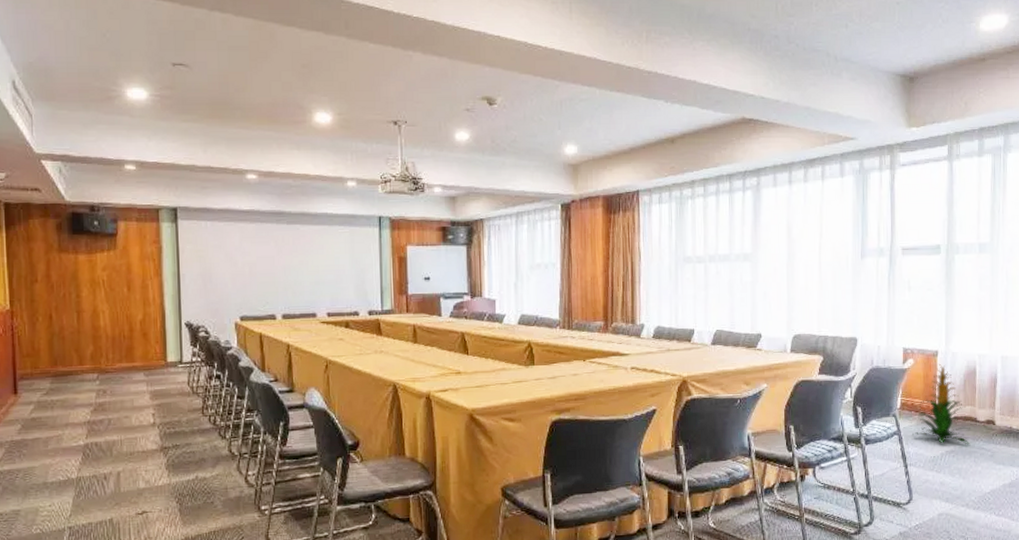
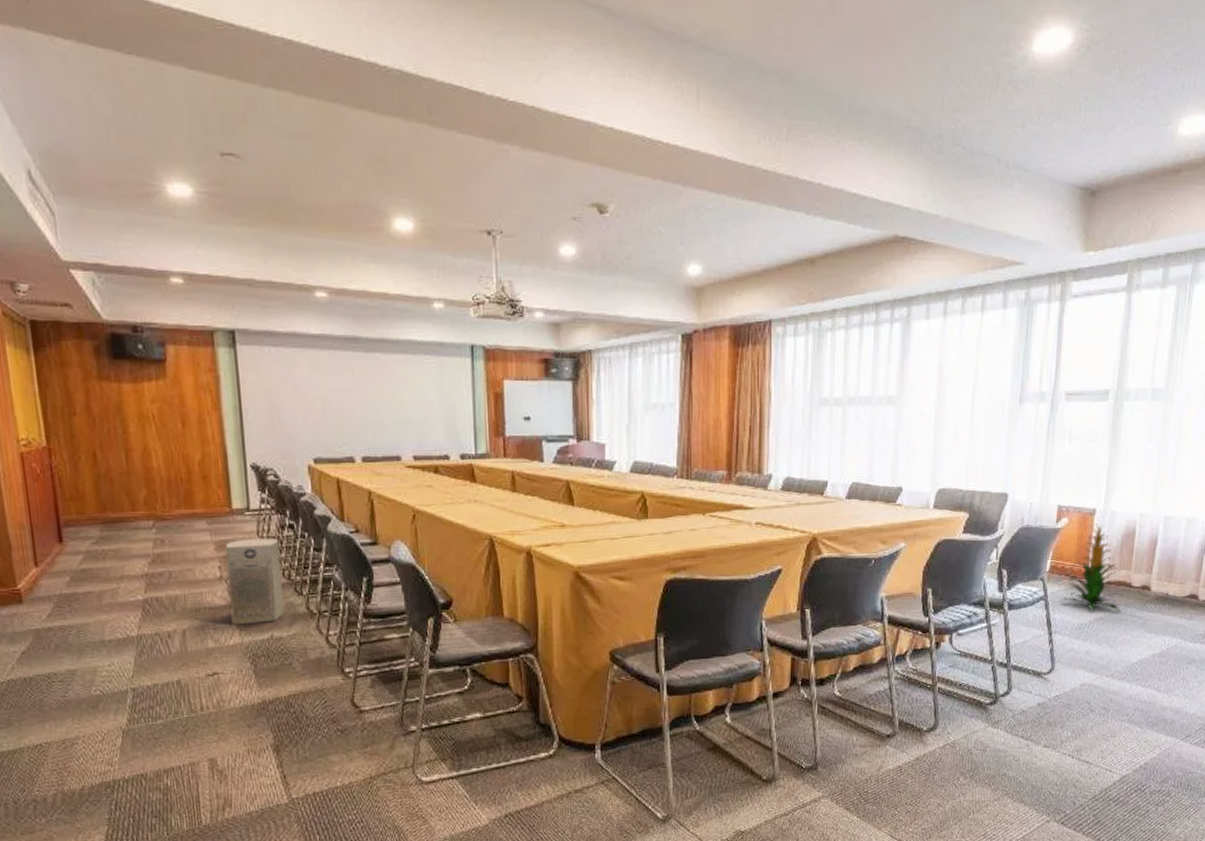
air purifier: none [159,387,209,467] -> present [225,538,285,625]

